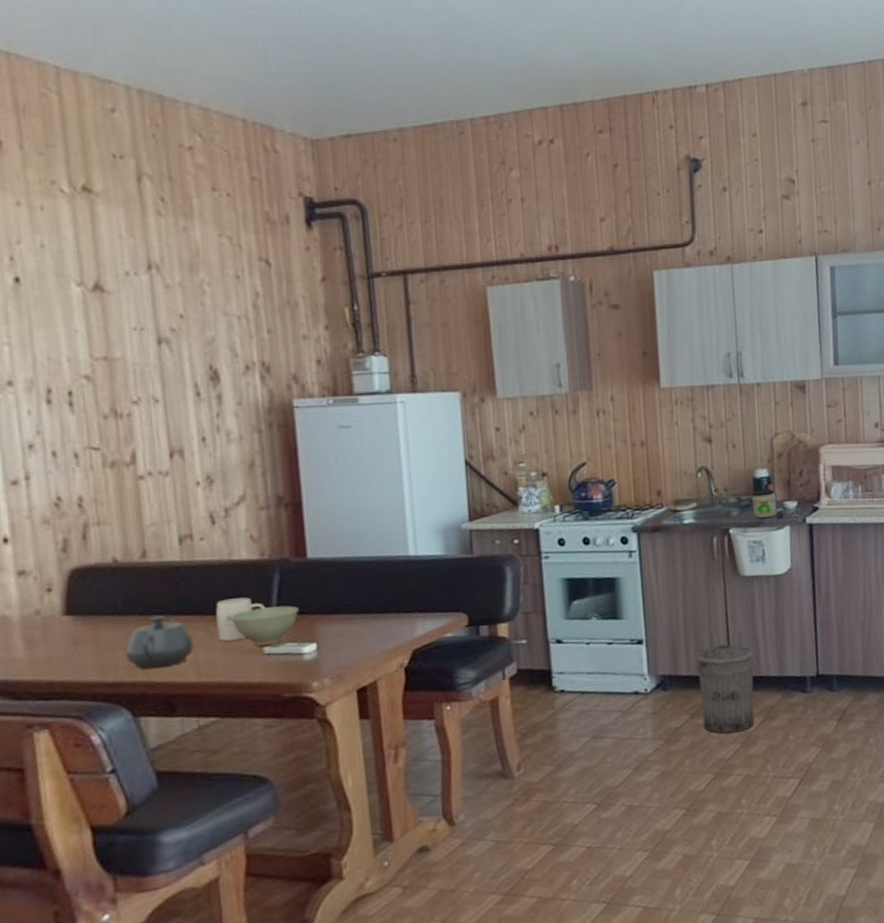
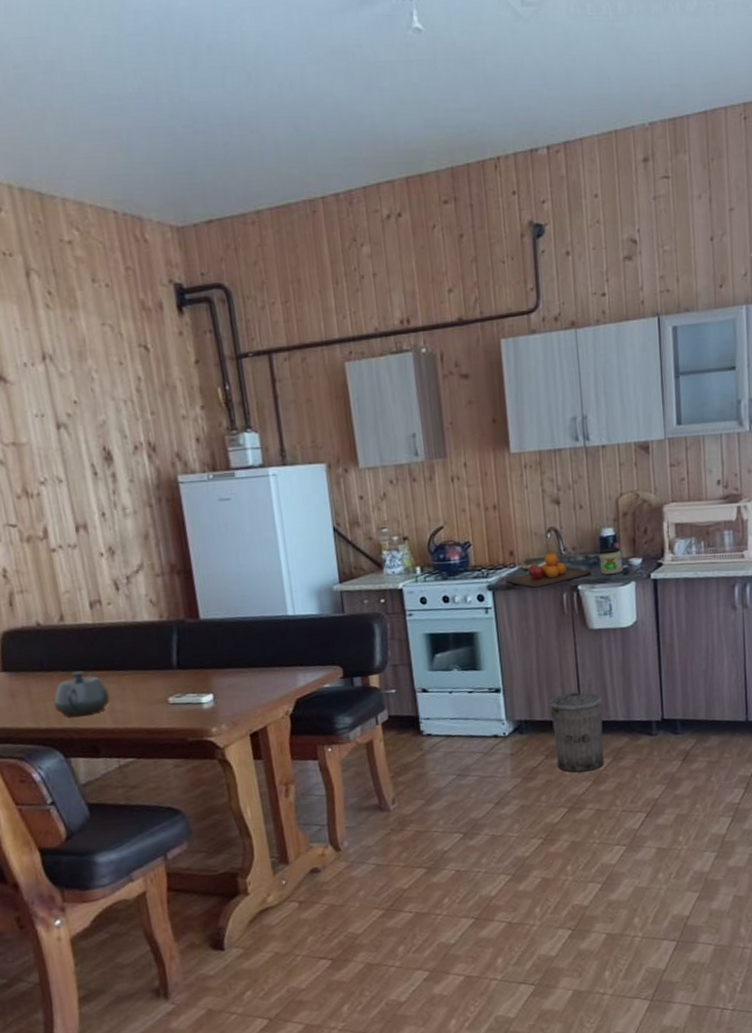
mug: present [216,597,265,641] -> none [125,654,167,693]
bowl: present [230,605,299,647] -> none [138,661,196,698]
chopping board: none [652,494,744,532] -> present [506,553,592,589]

